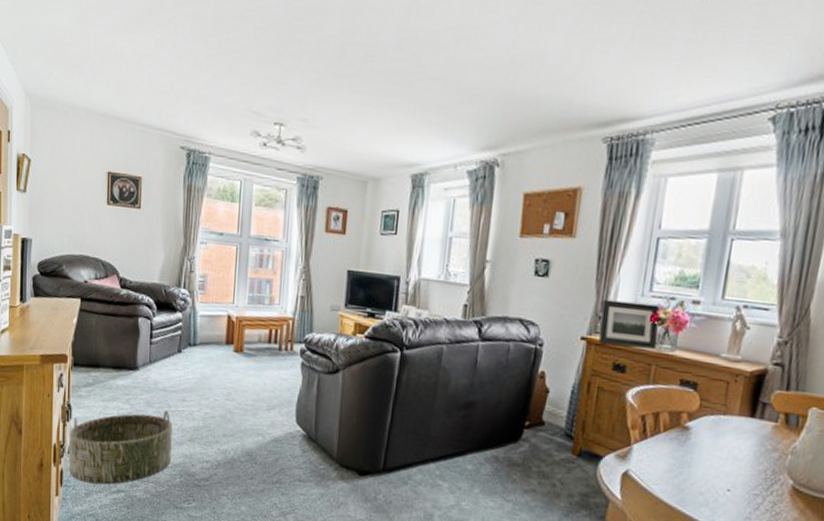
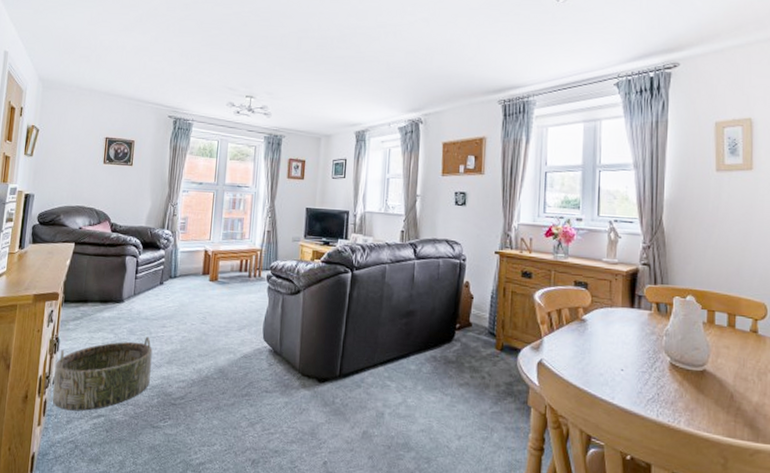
picture frame: present [598,299,660,349] -> none [508,221,554,258]

